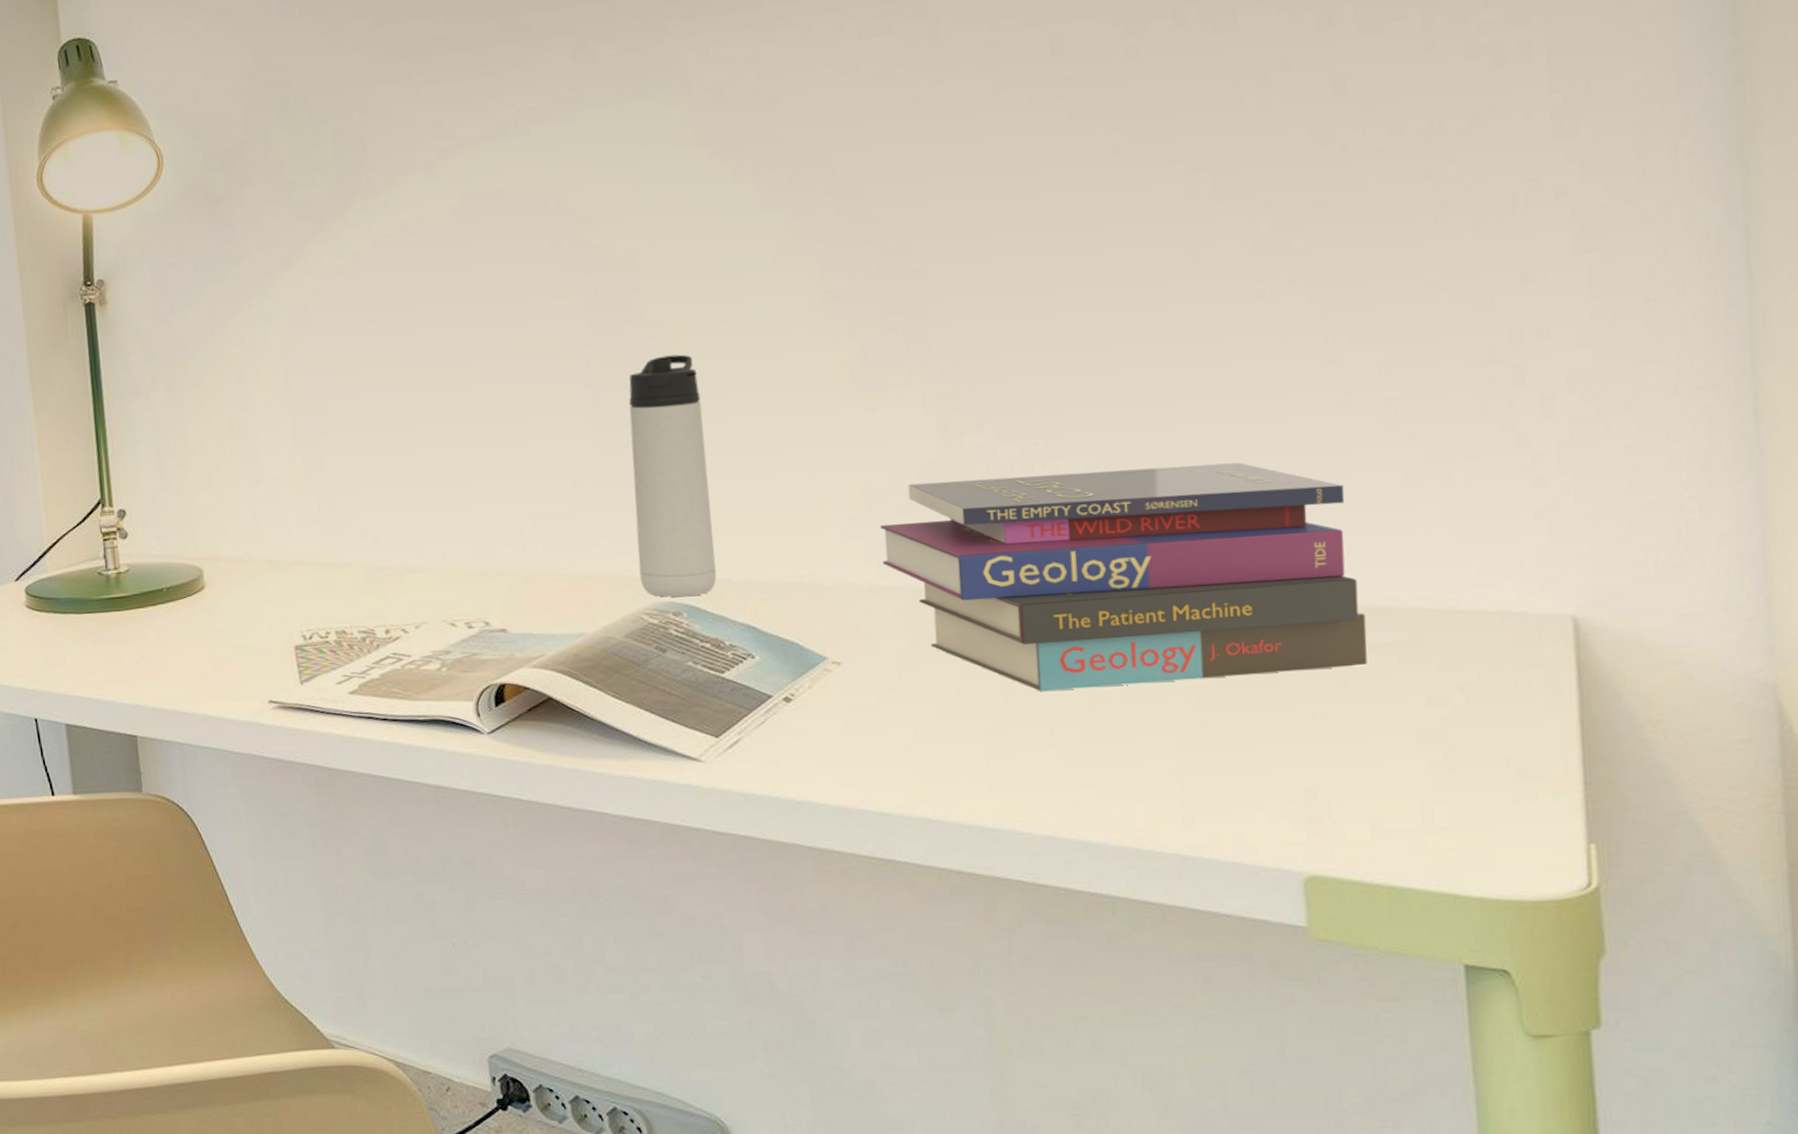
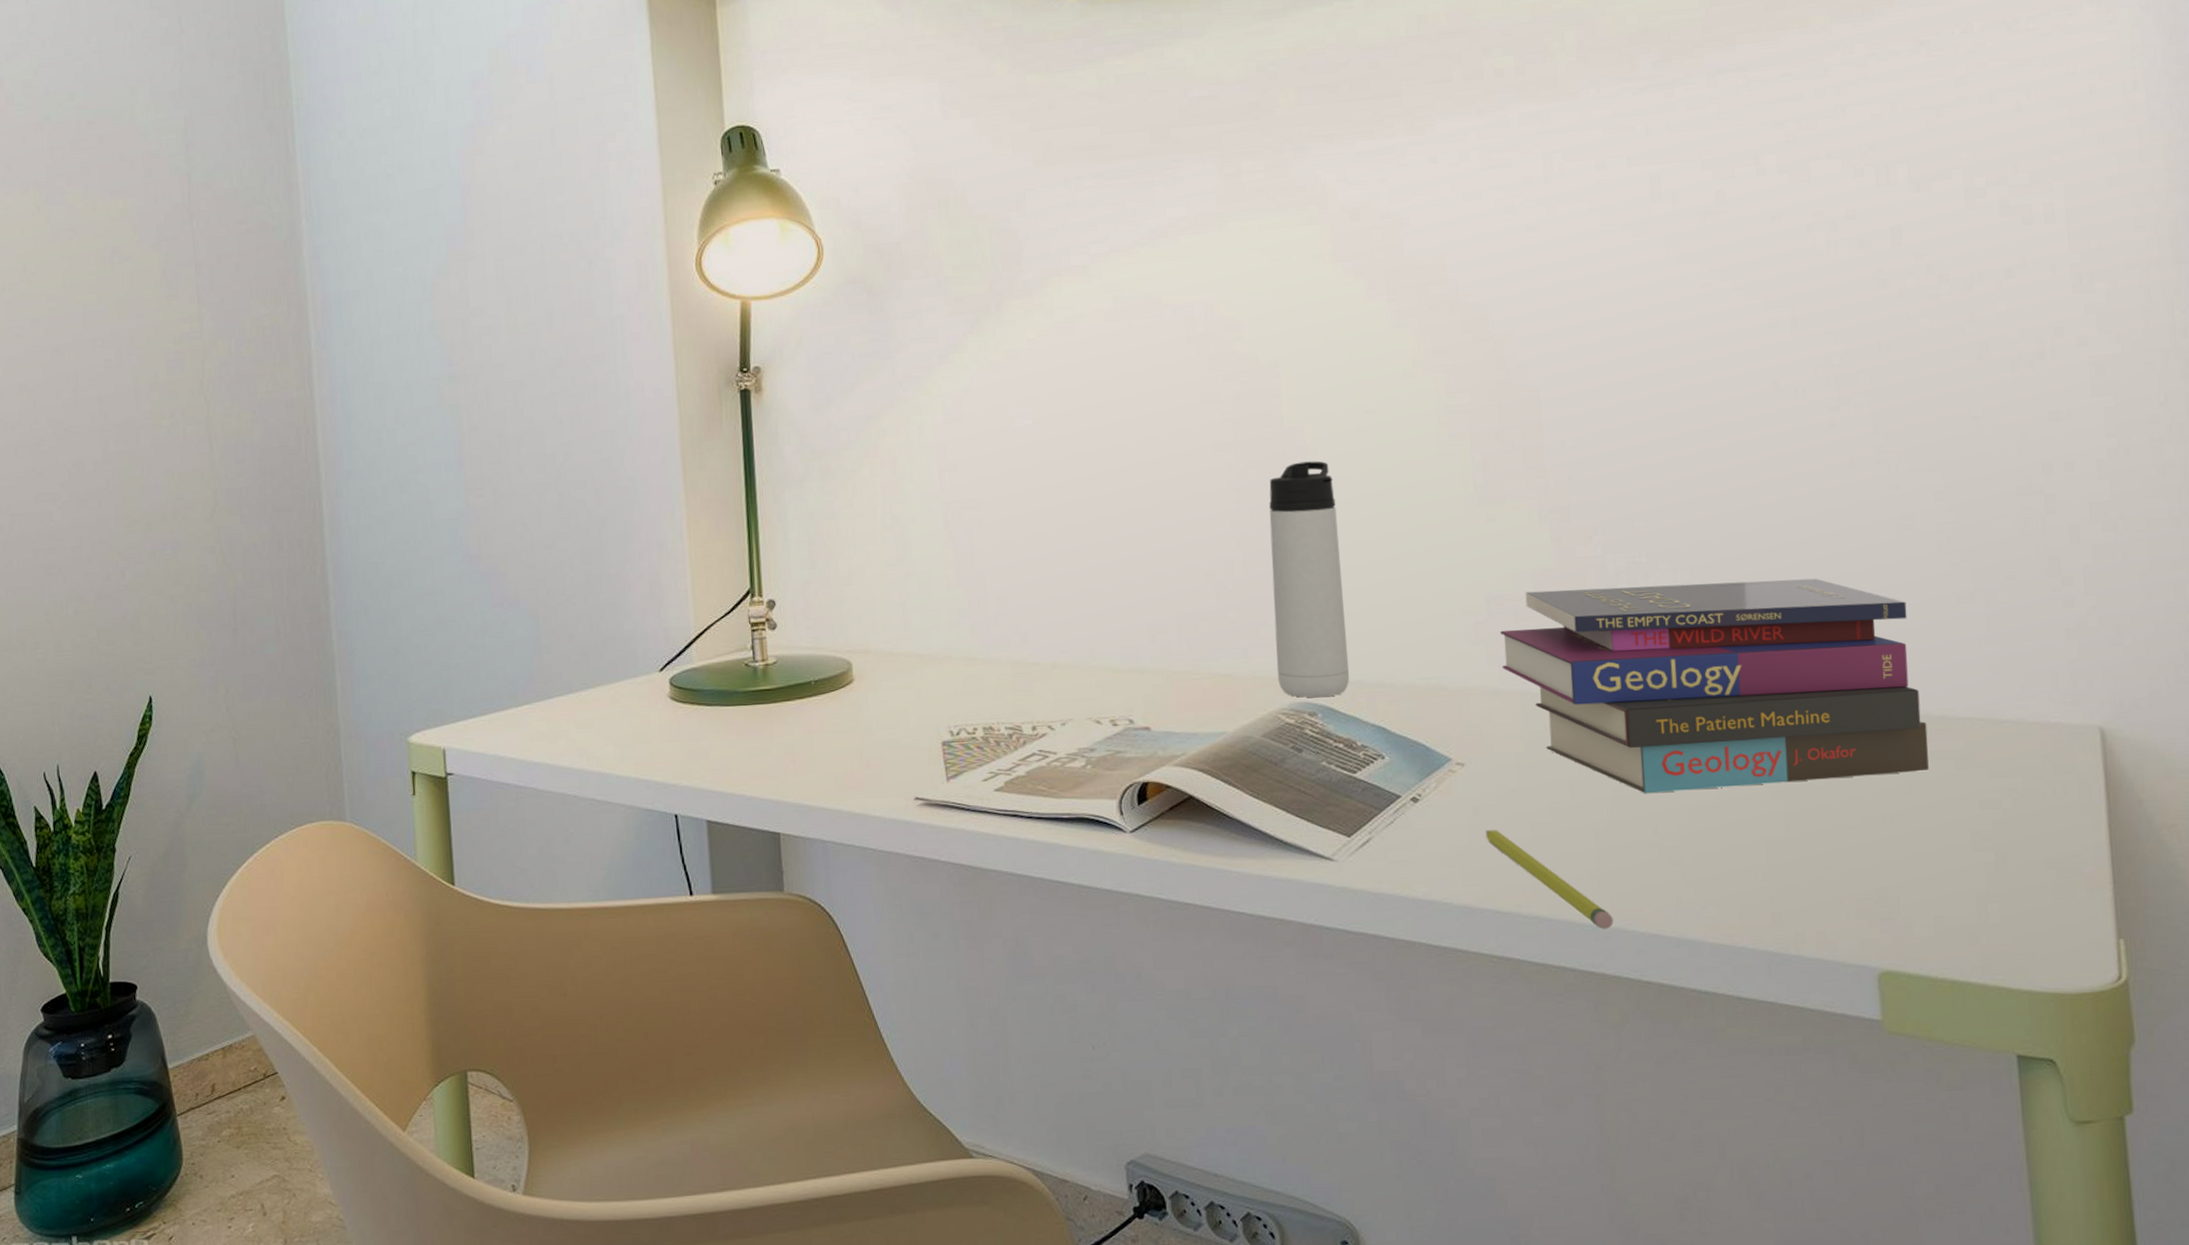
pencil: none [864,730,1005,831] -> present [1486,830,1613,930]

